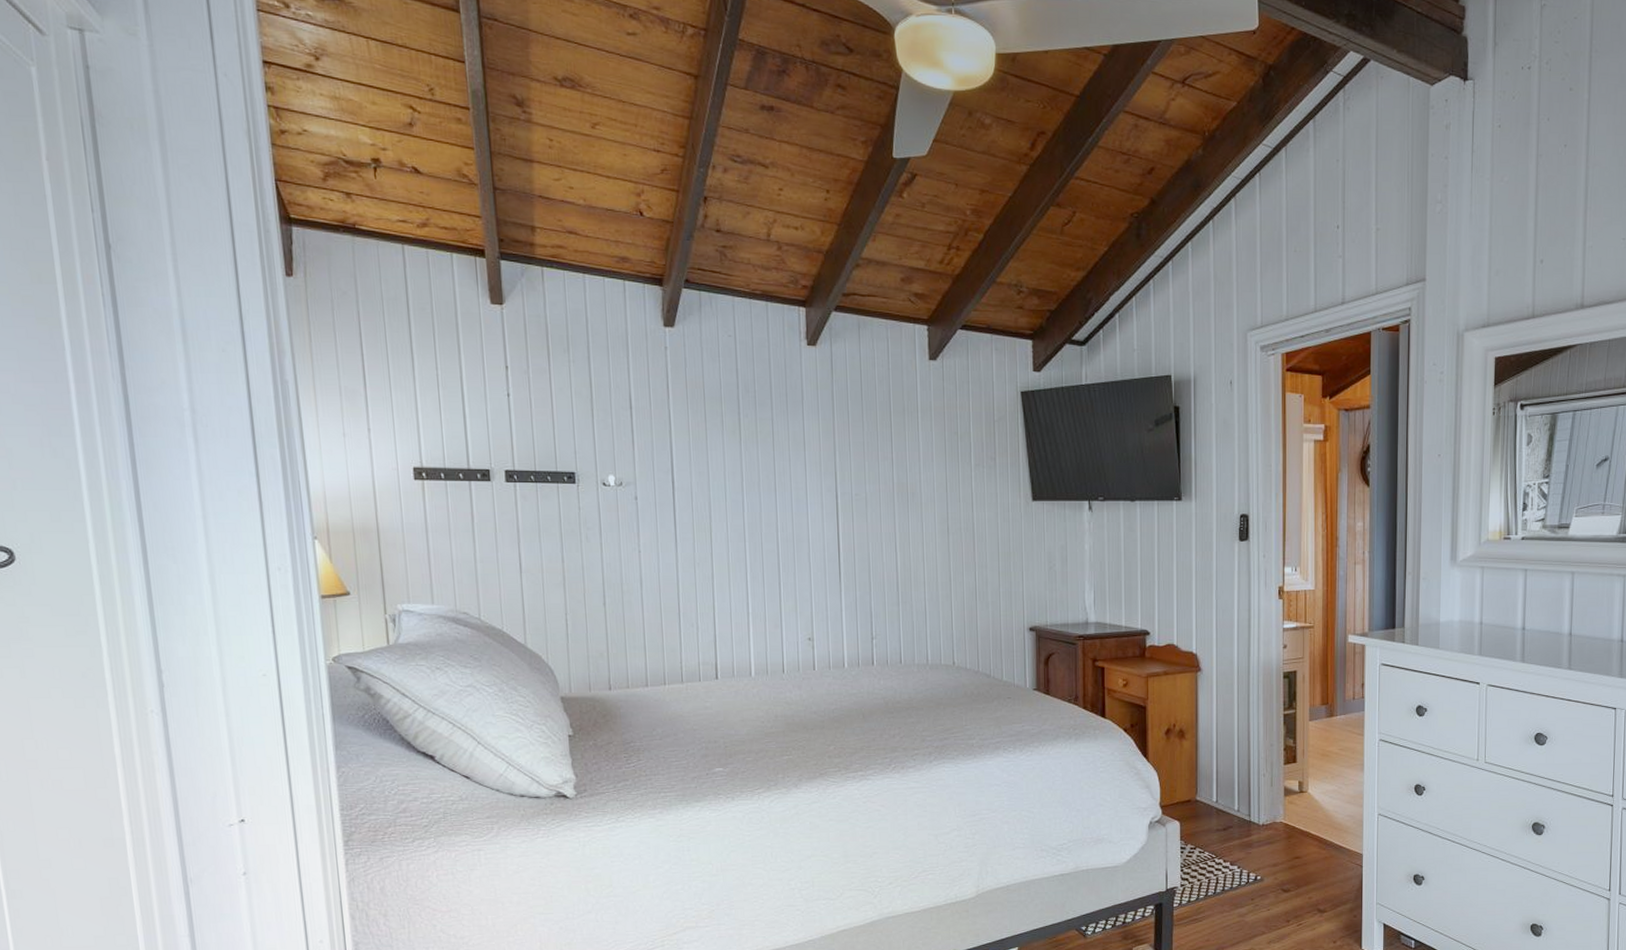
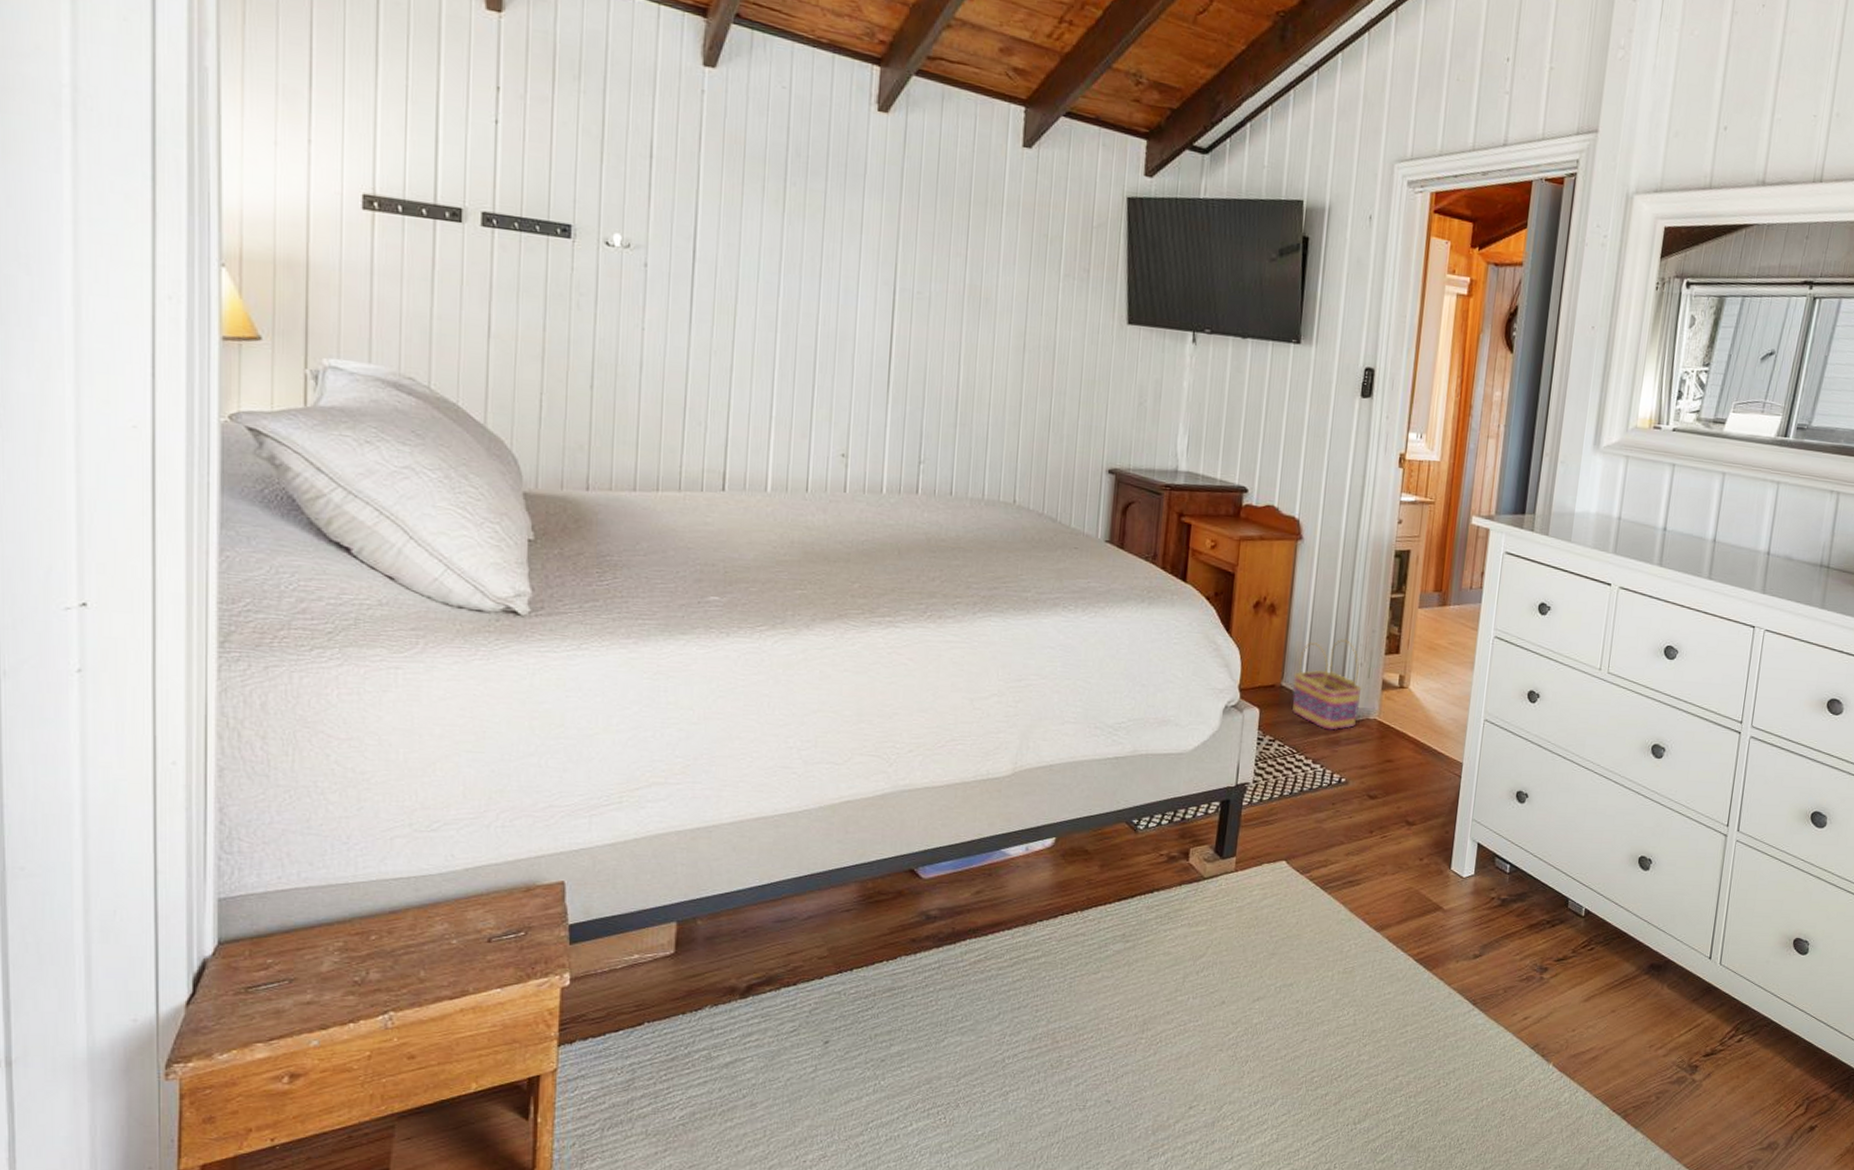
basket: none [1206,754,1267,835] -> present [1291,638,1362,731]

